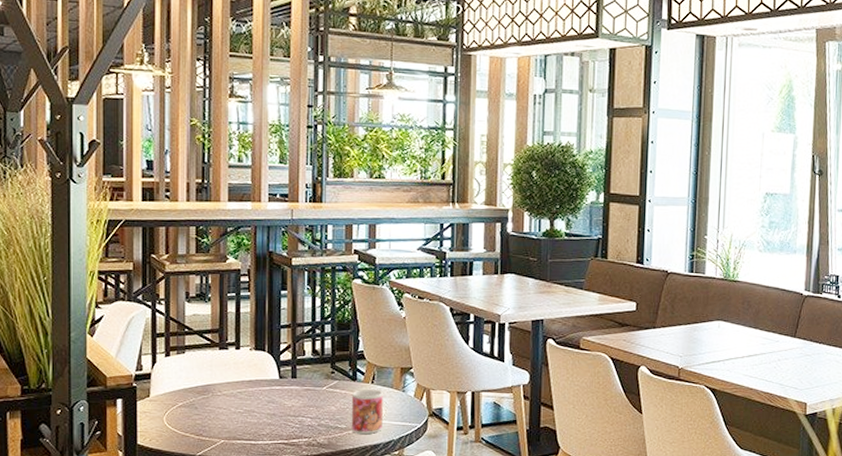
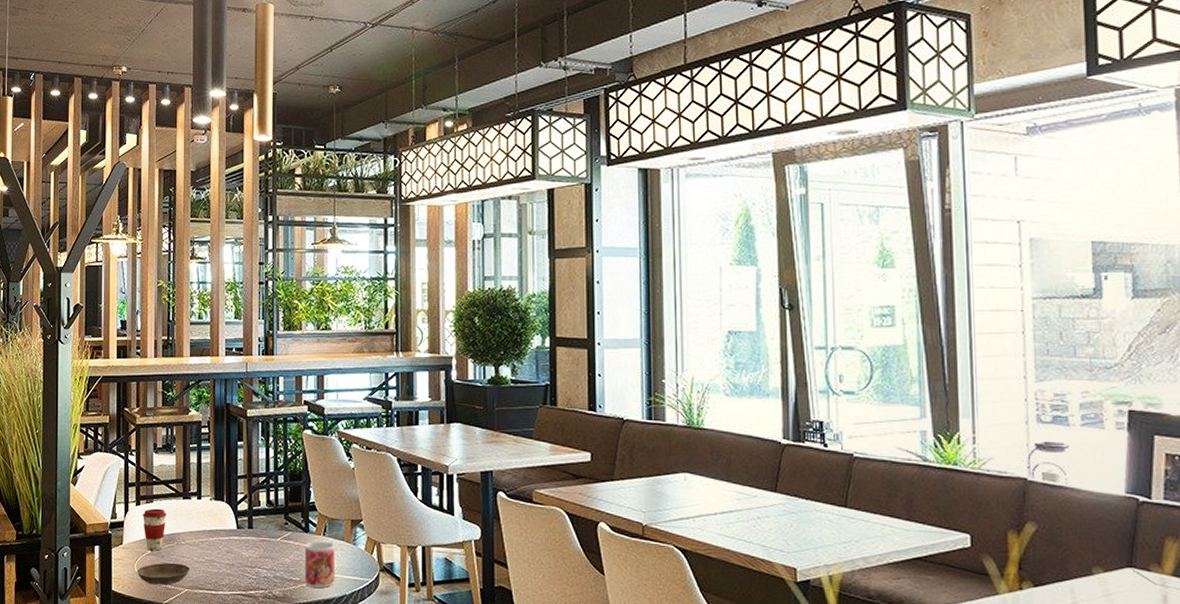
saucer: none [167,414,227,437] -> present [137,562,190,585]
coffee cup: none [173,359,200,403] -> present [143,508,166,551]

